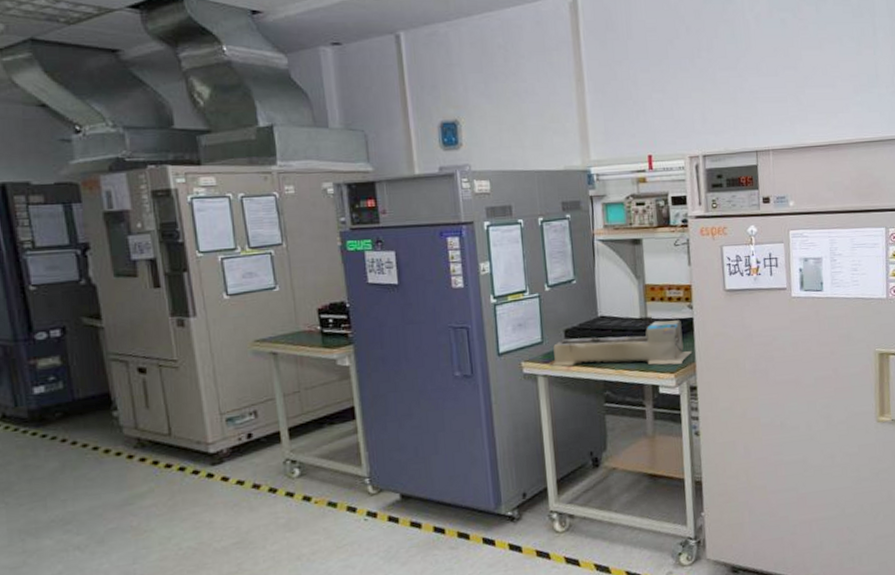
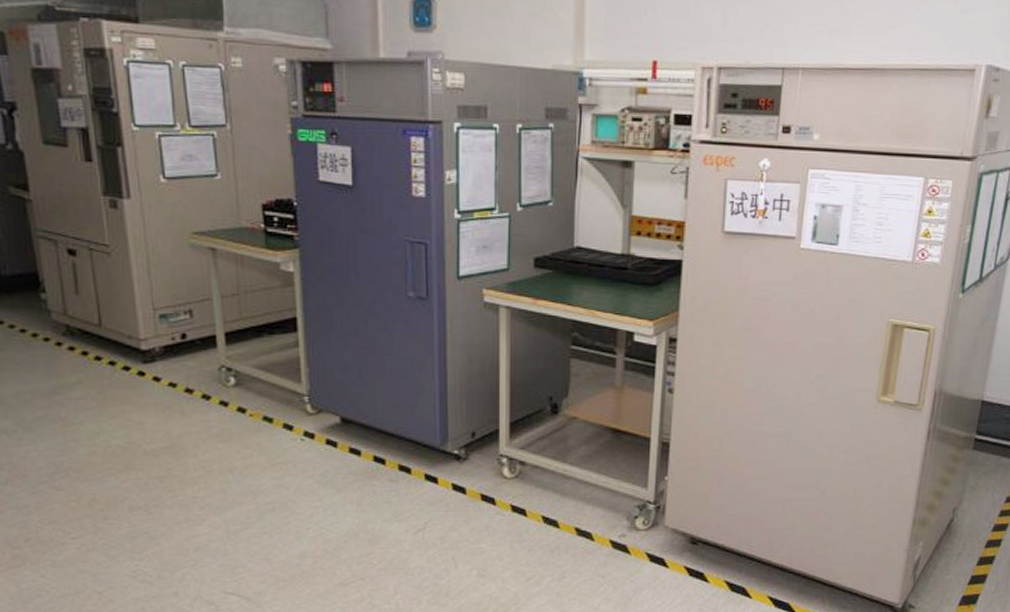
document scanner: present [548,319,693,367] -> none [512,259,677,312]

